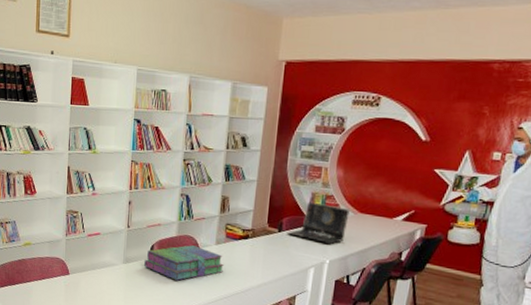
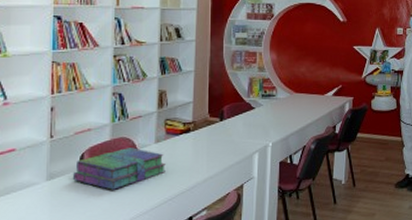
laptop: present [286,201,350,244] -> none [228,87,286,126]

